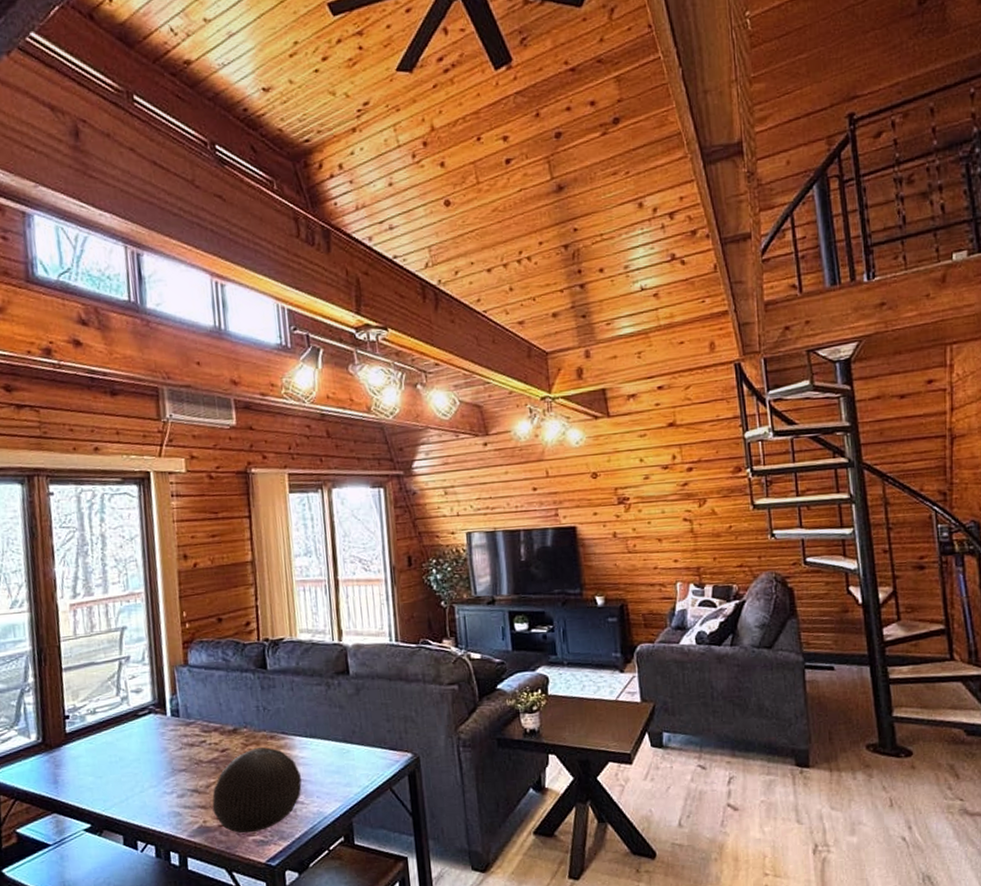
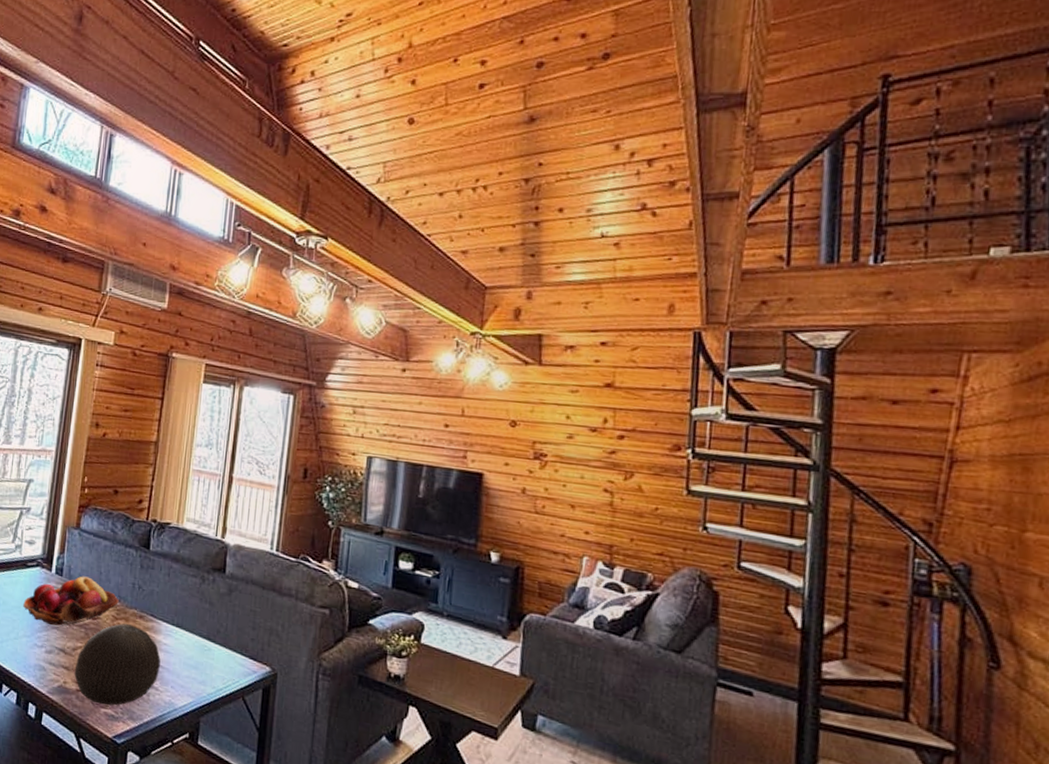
fruit basket: none [142,711,246,769] -> present [23,576,119,626]

